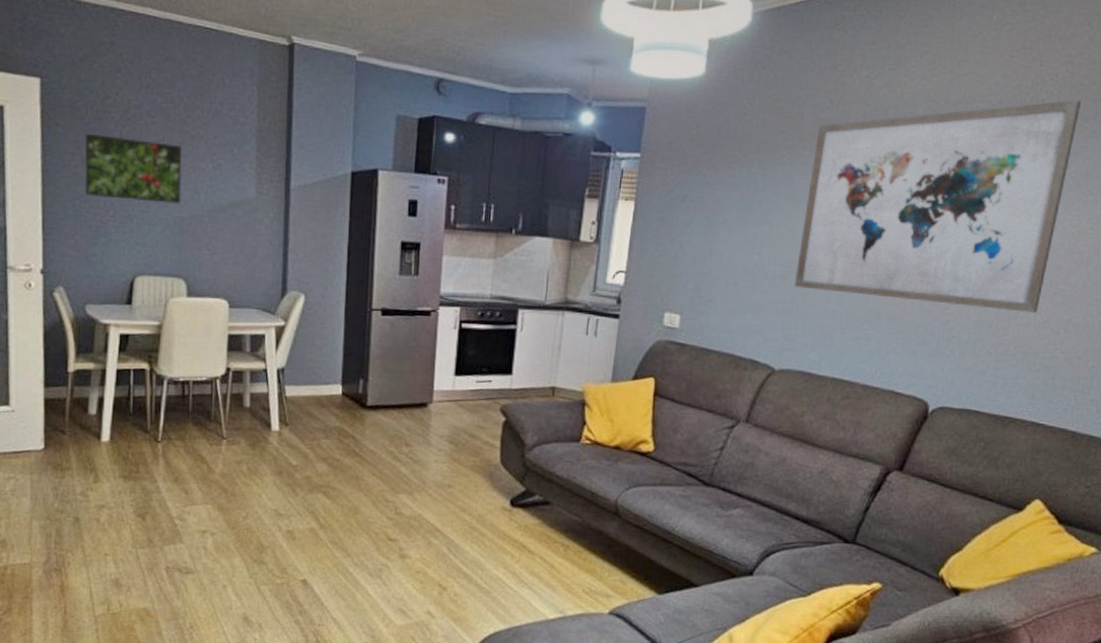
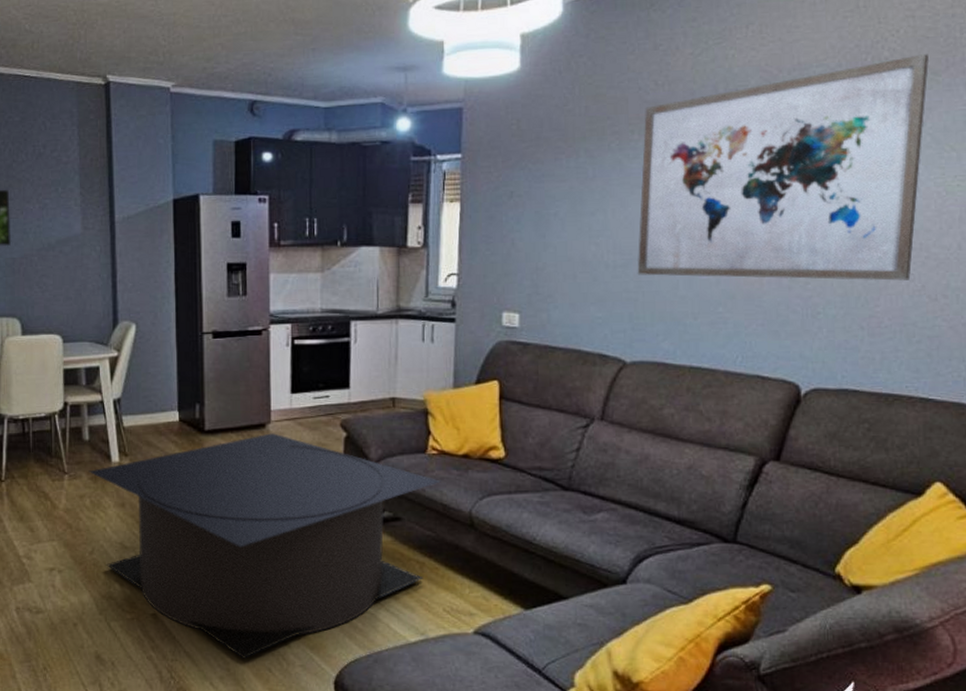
coffee table: none [247,413,591,627] -> present [88,433,441,659]

